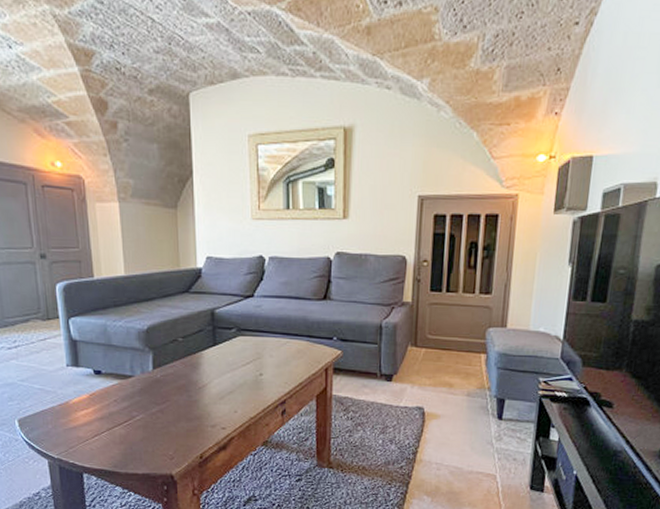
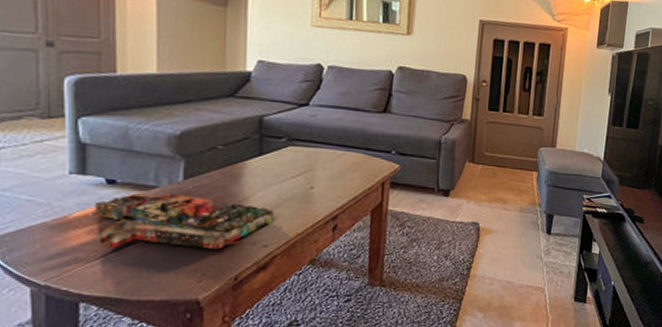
board game: none [85,381,230,431] -> present [91,193,275,250]

